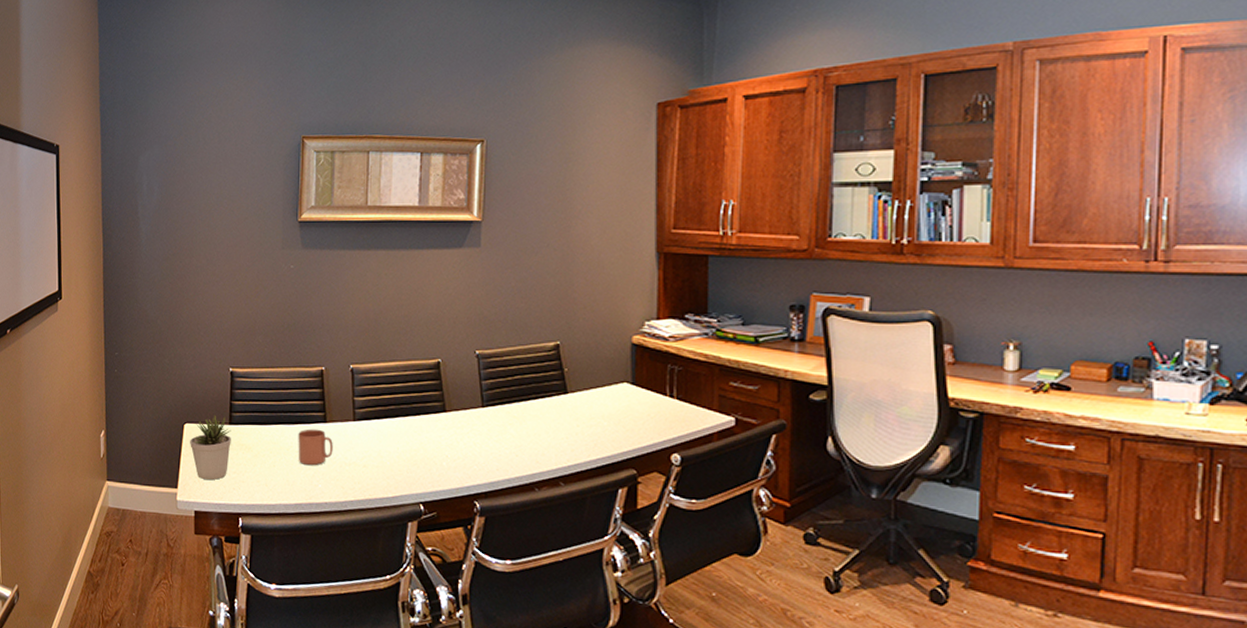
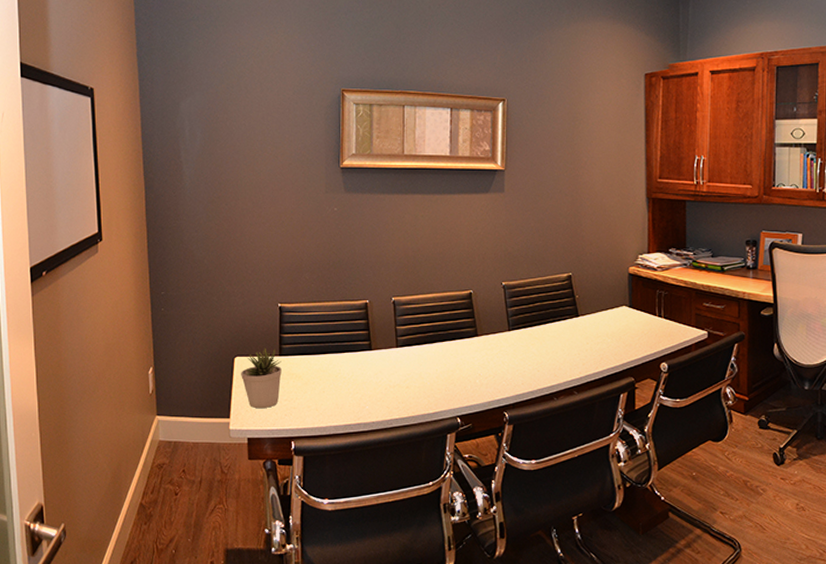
mug: present [298,429,333,466] -> none [345,356,378,390]

